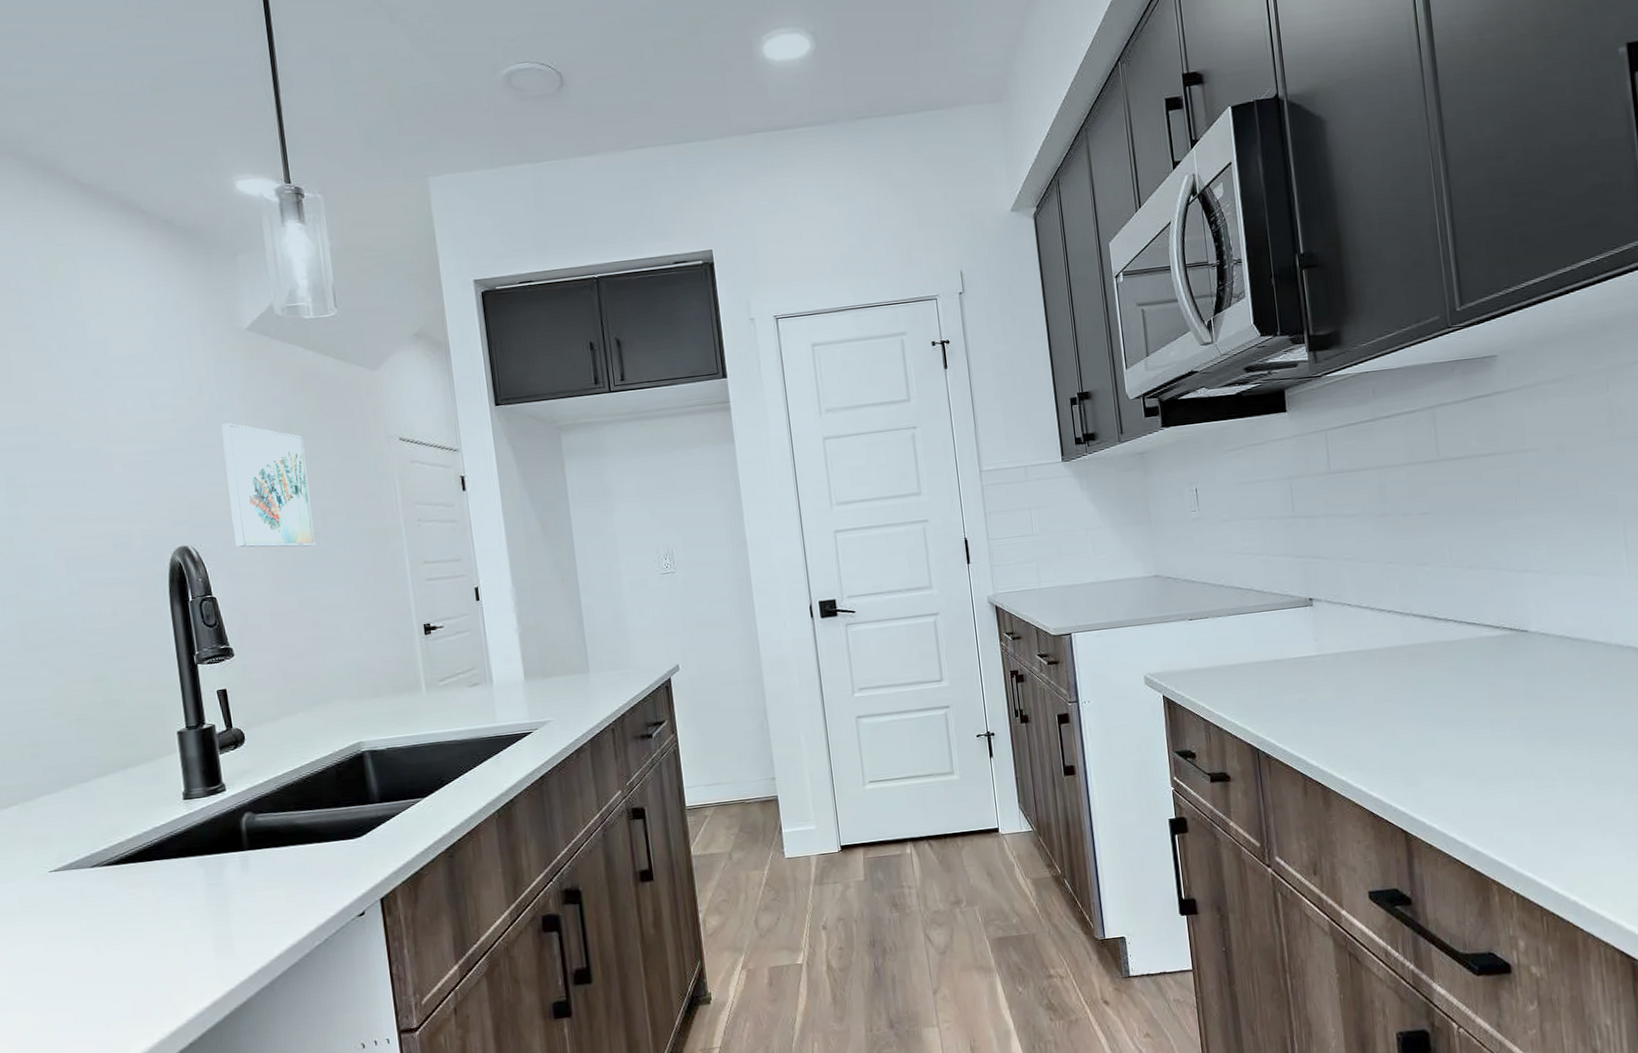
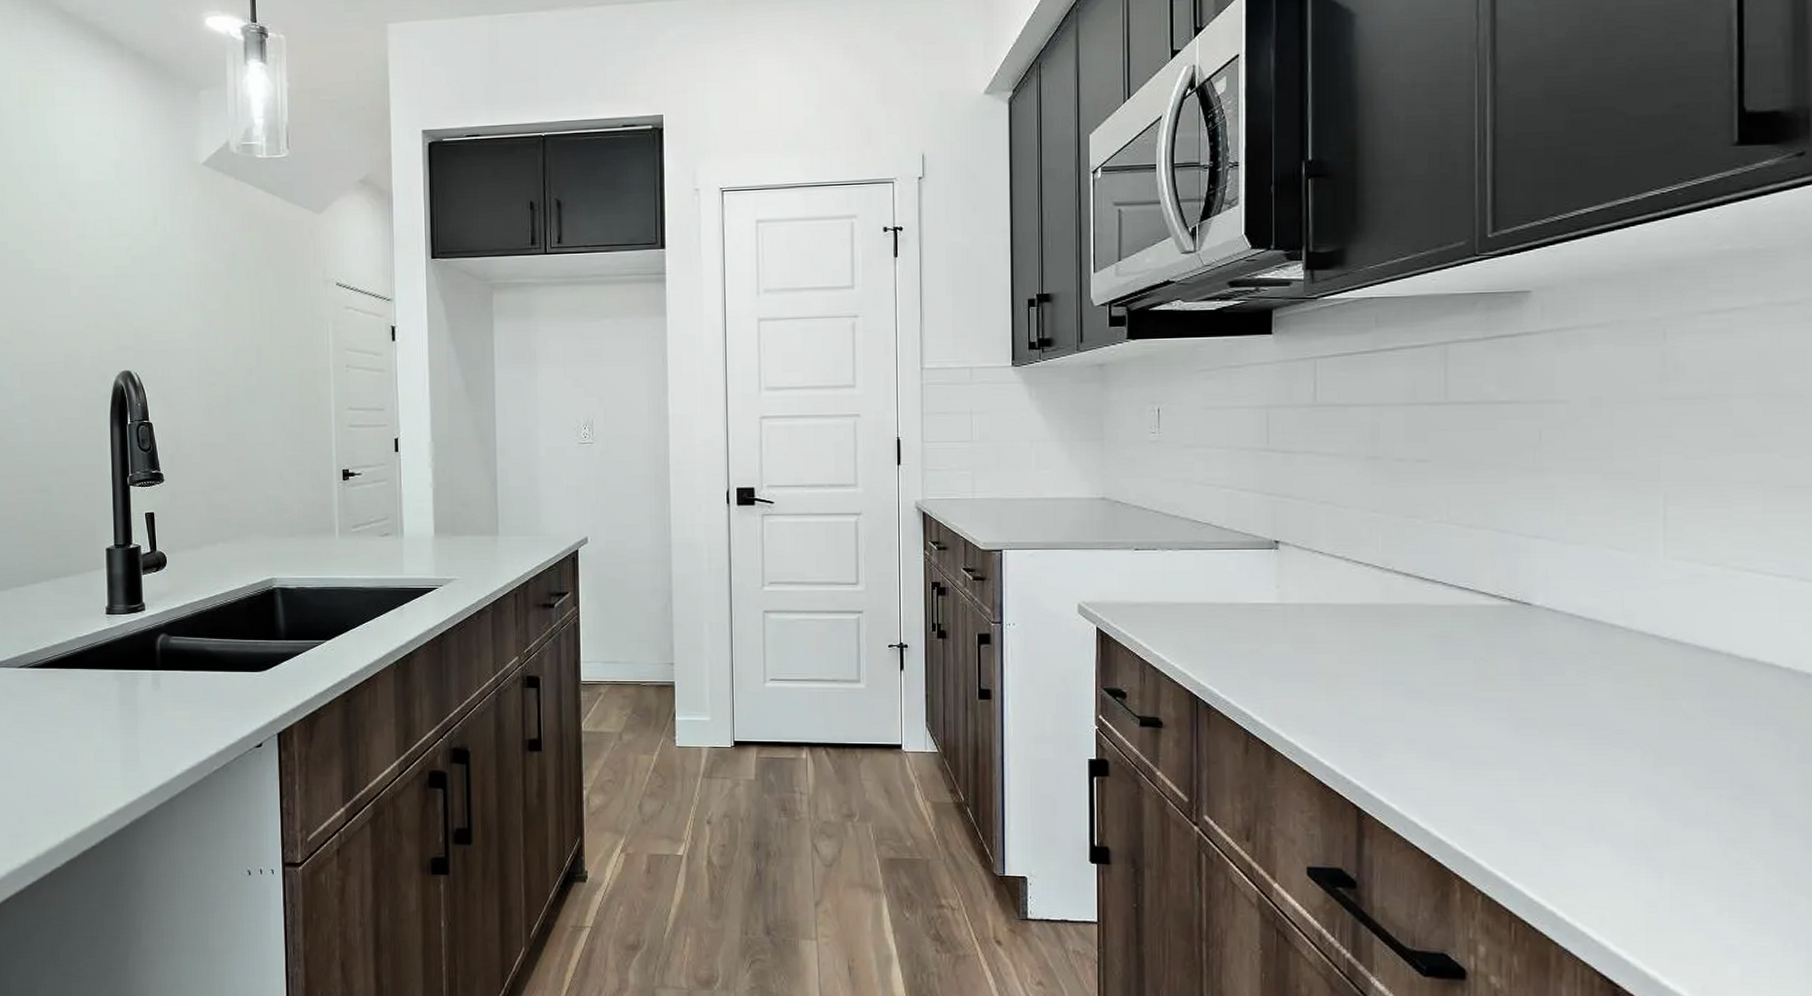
wall art: present [221,422,316,548] -> none [171,254,248,382]

